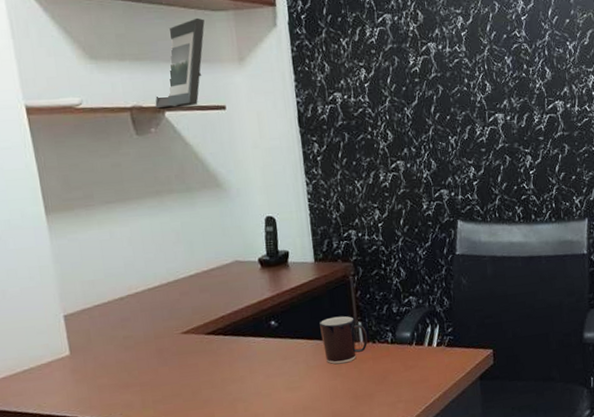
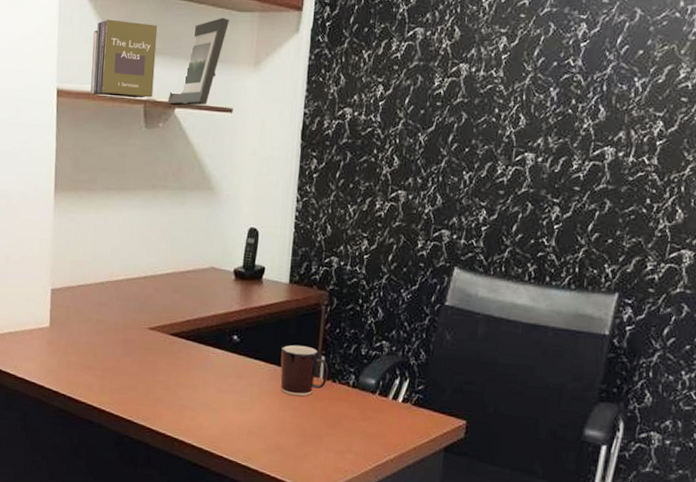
books: none [56,28,138,108] -> present [90,19,158,99]

